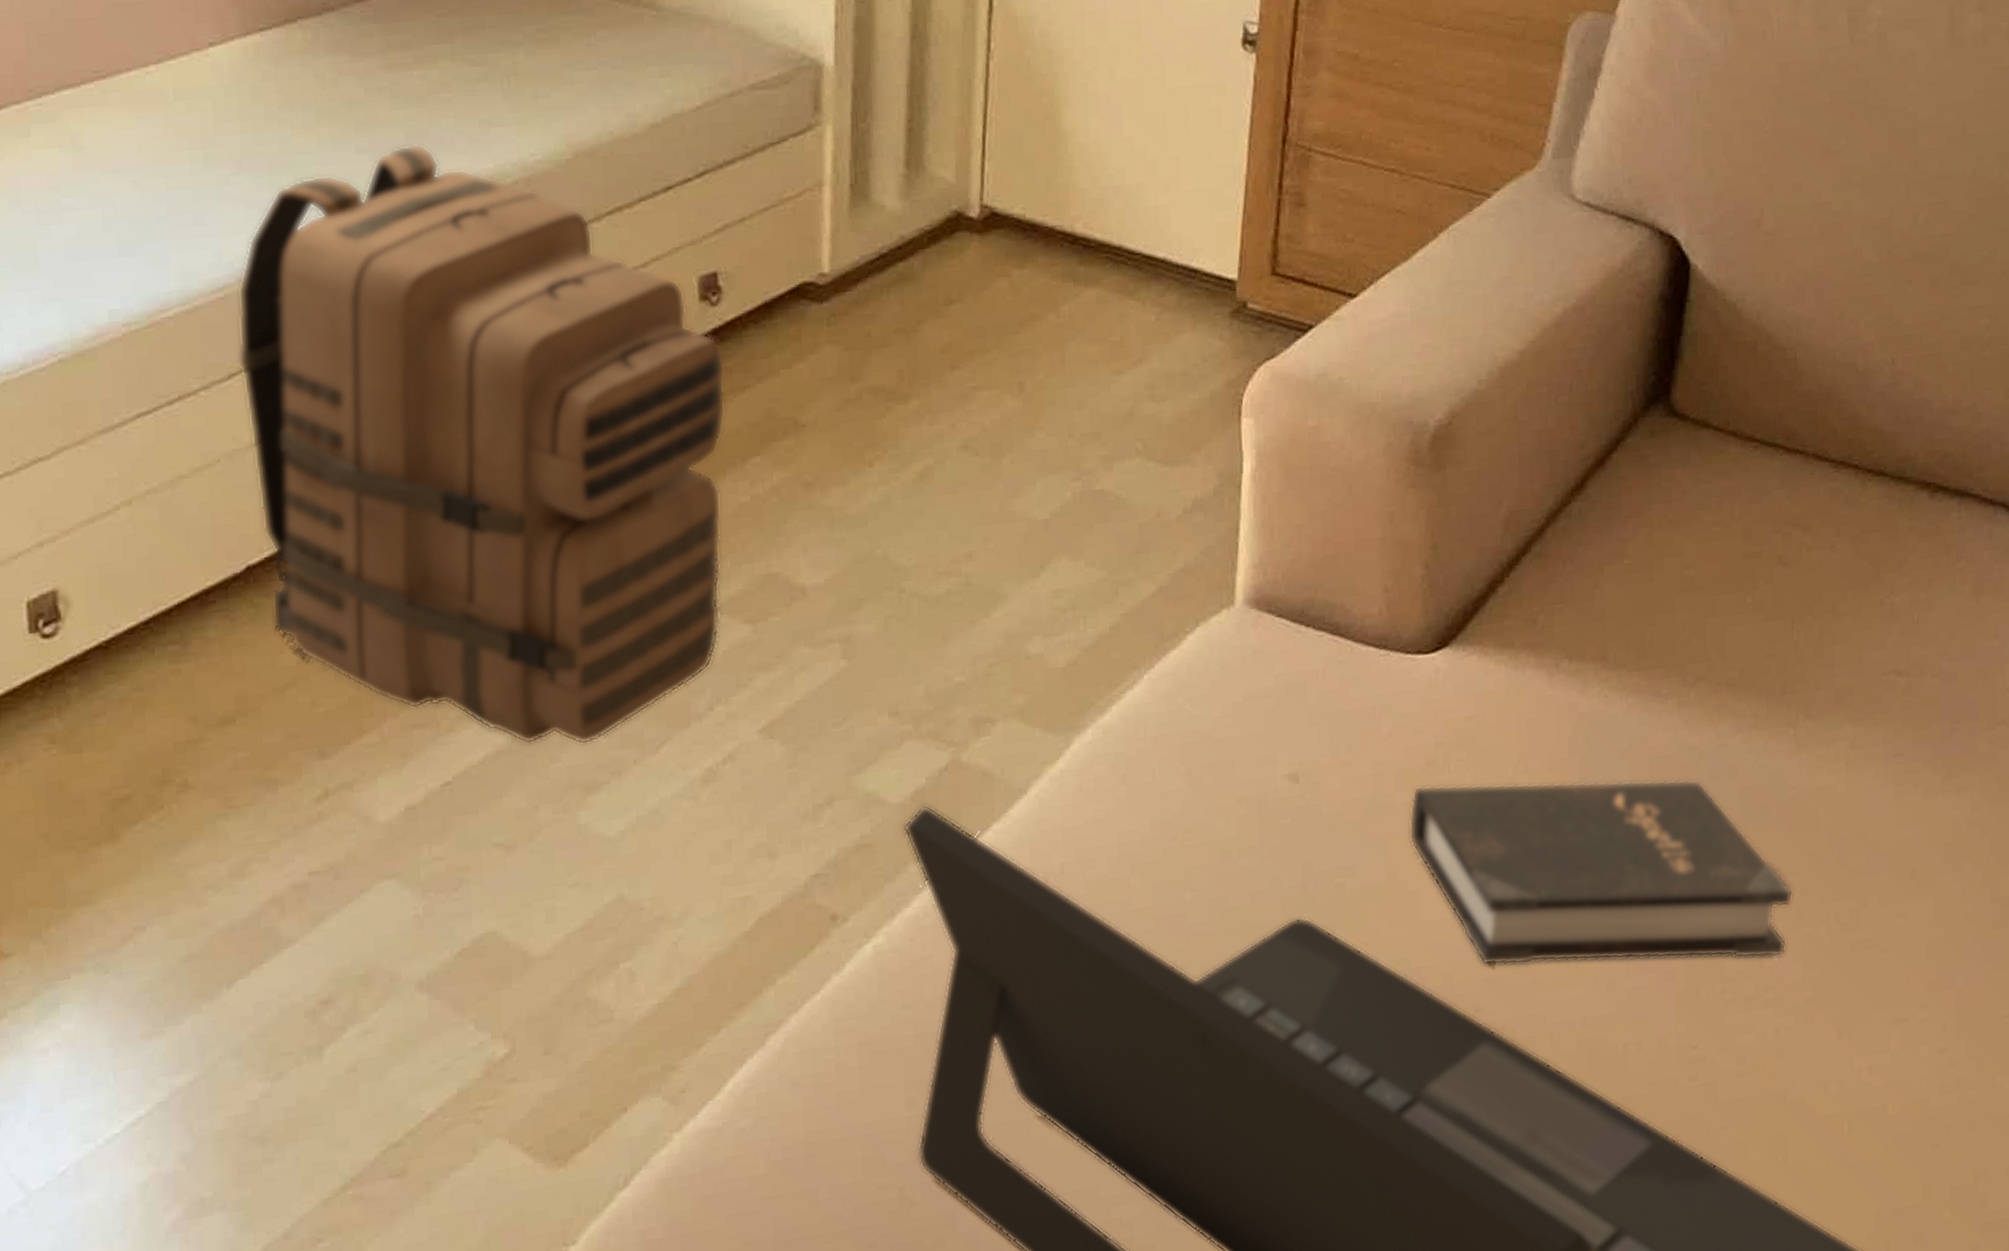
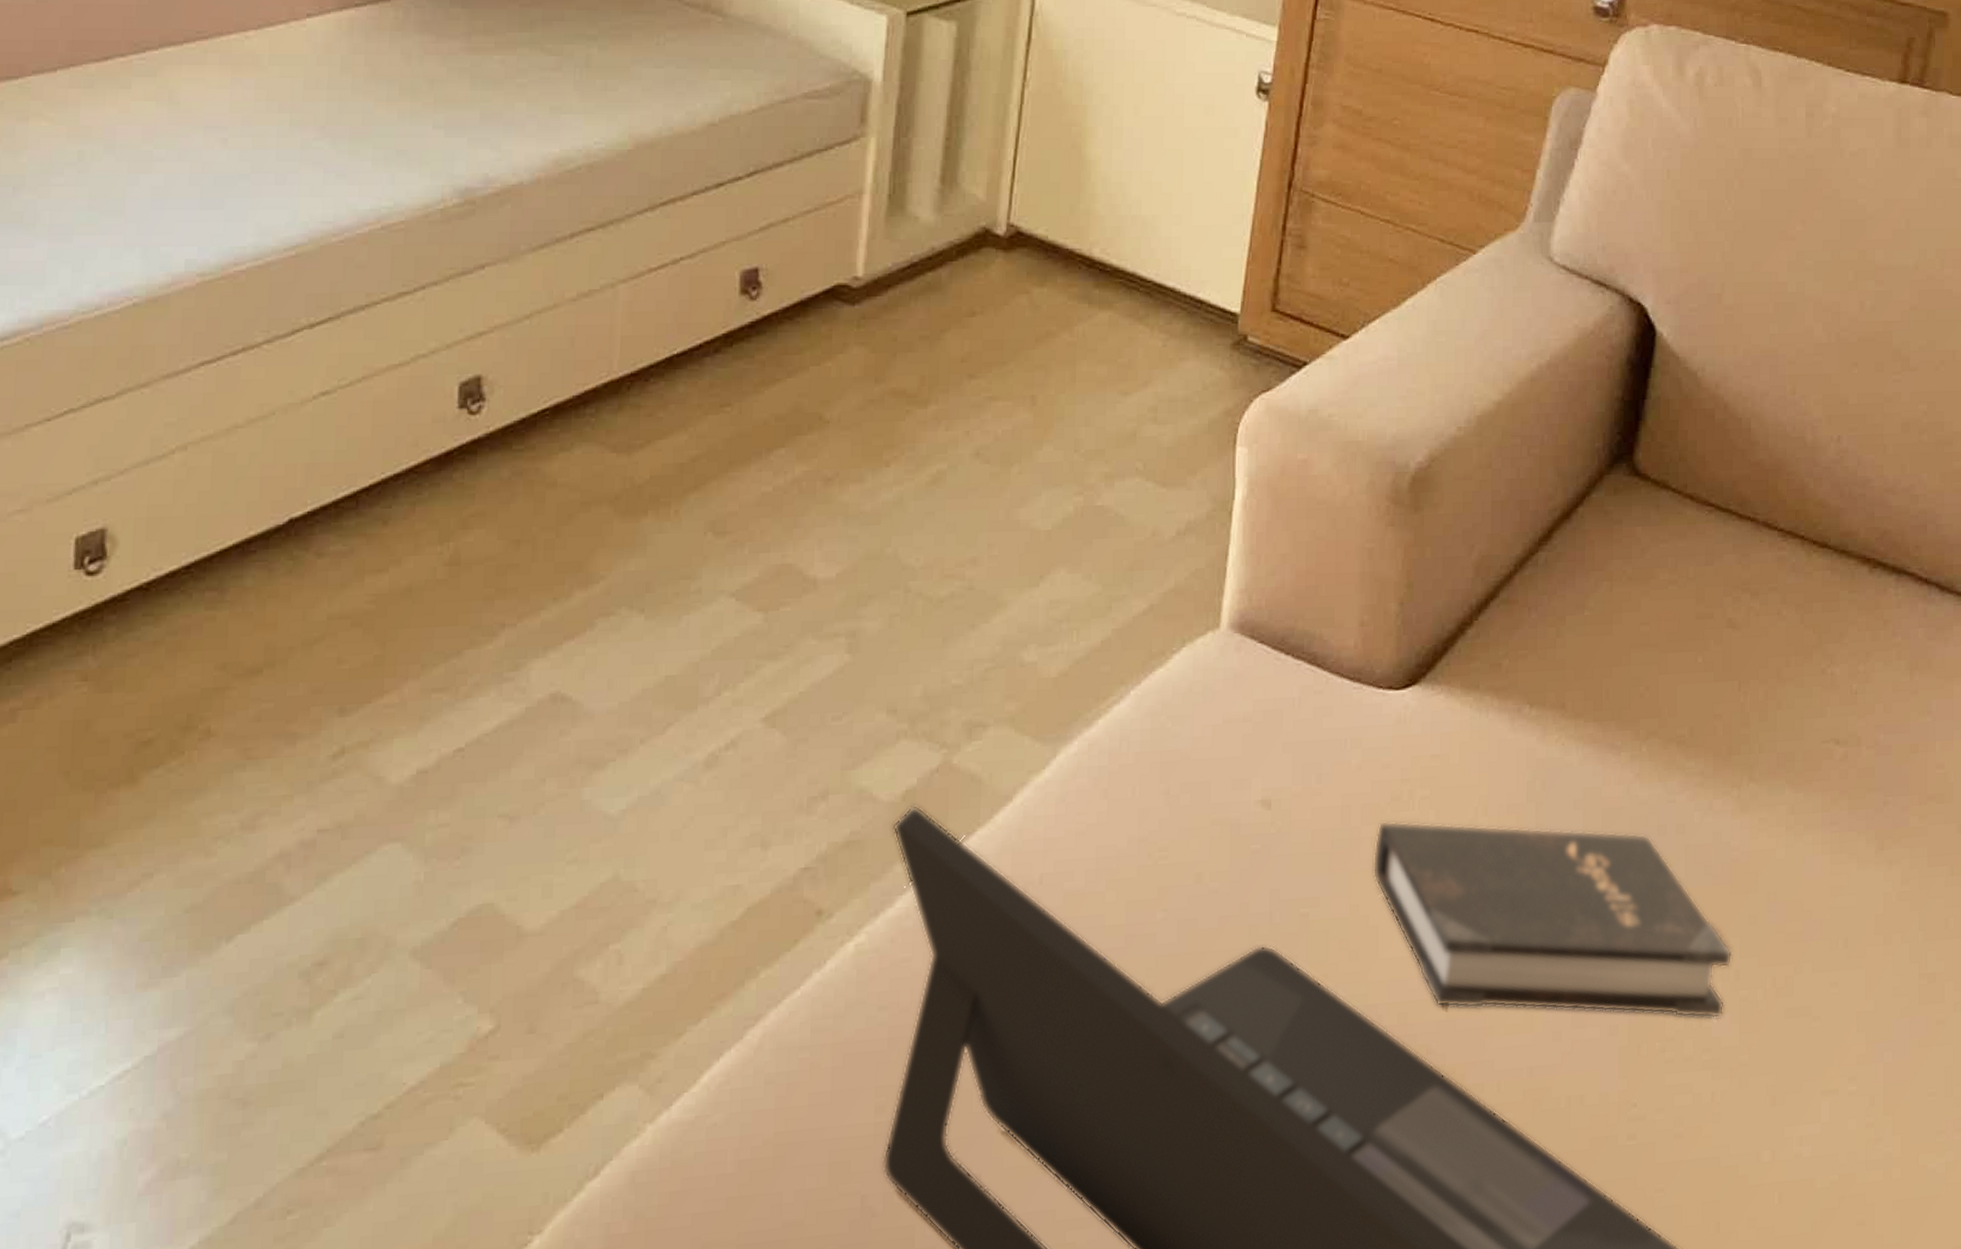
backpack: present [237,144,726,746] -> none [301,124,759,721]

